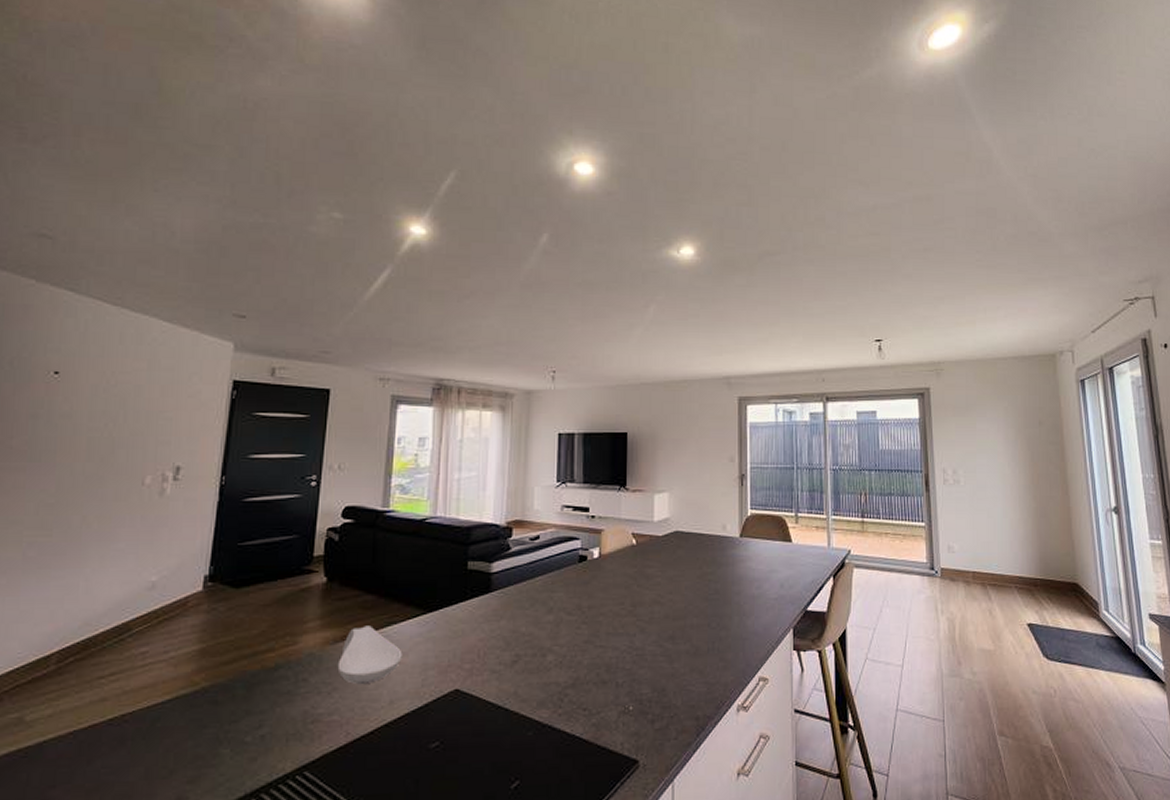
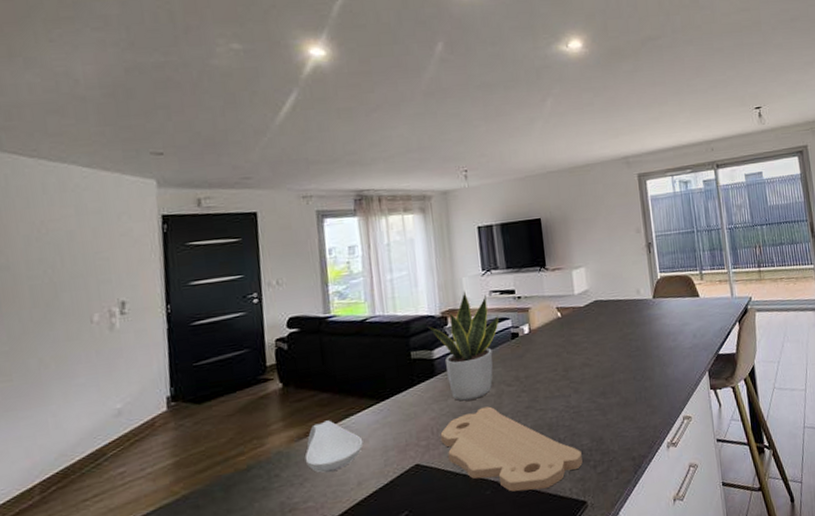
cutting board: none [486,634,640,740] -> present [440,406,583,492]
potted plant: none [489,501,568,625] -> present [427,290,499,401]

